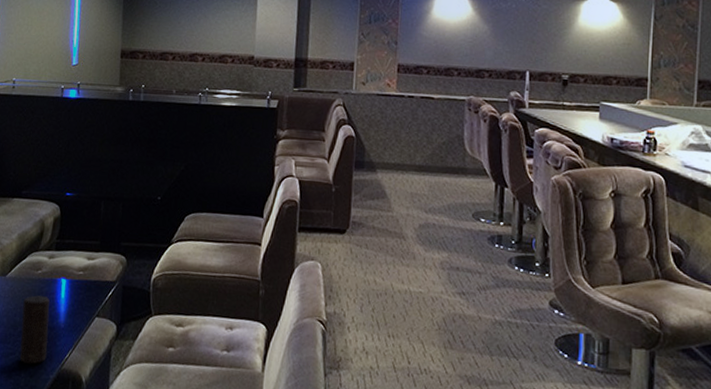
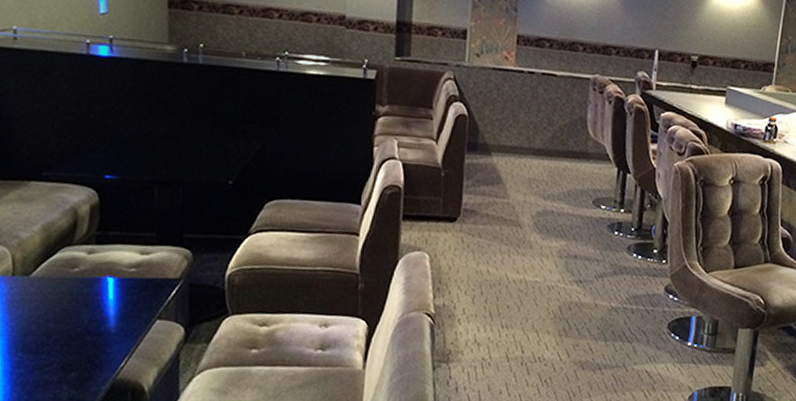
candle: present [19,295,50,364] -> none [56,297,96,376]

